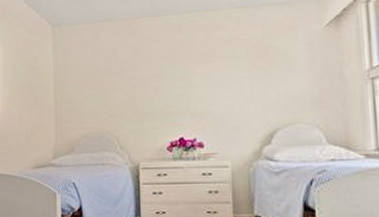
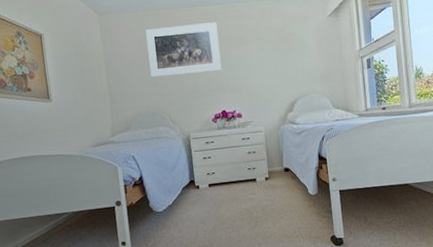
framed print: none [99,33,183,95] -> present [145,22,222,77]

